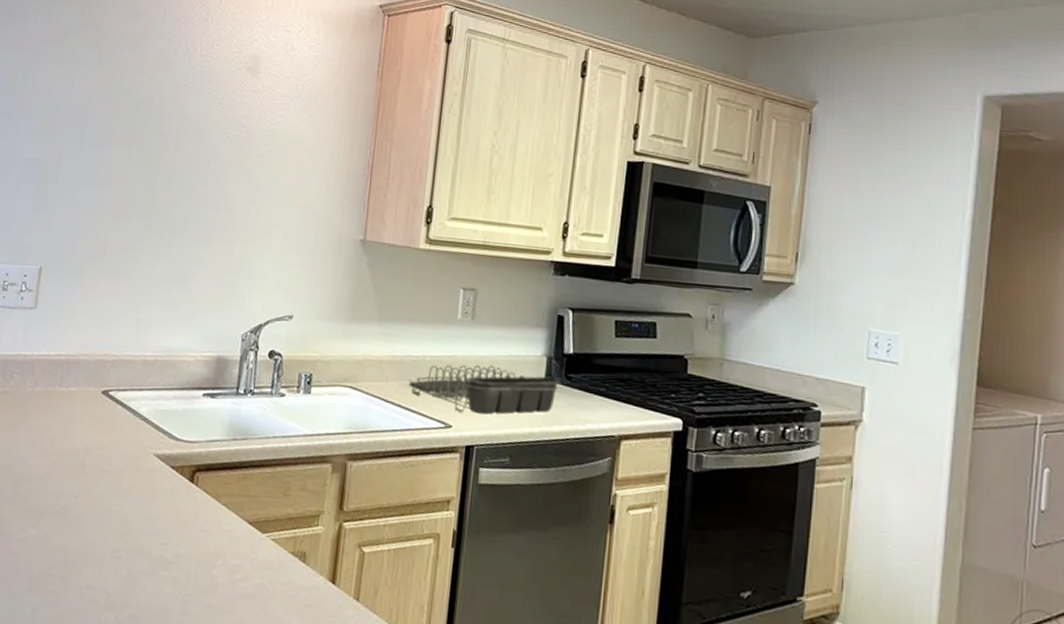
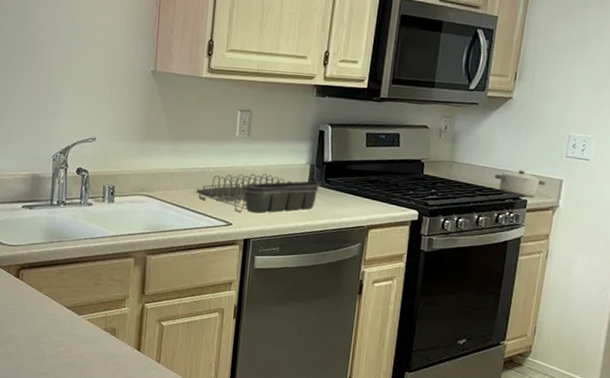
cooking pot: none [778,372,844,408] -> present [495,170,546,197]

